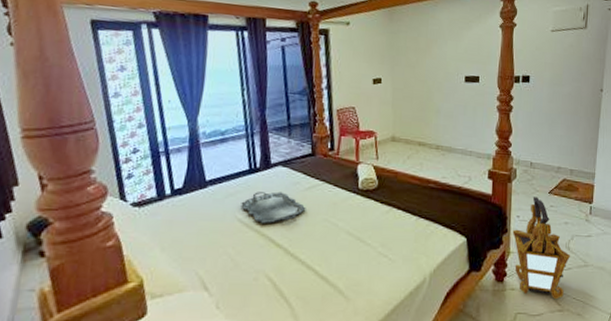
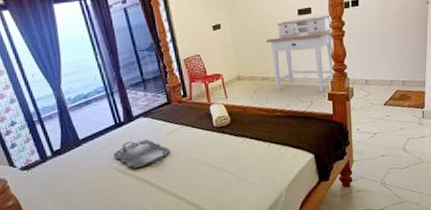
desk: none [428,86,500,169] -> present [266,14,334,93]
lantern: present [512,197,571,300] -> none [354,110,408,195]

